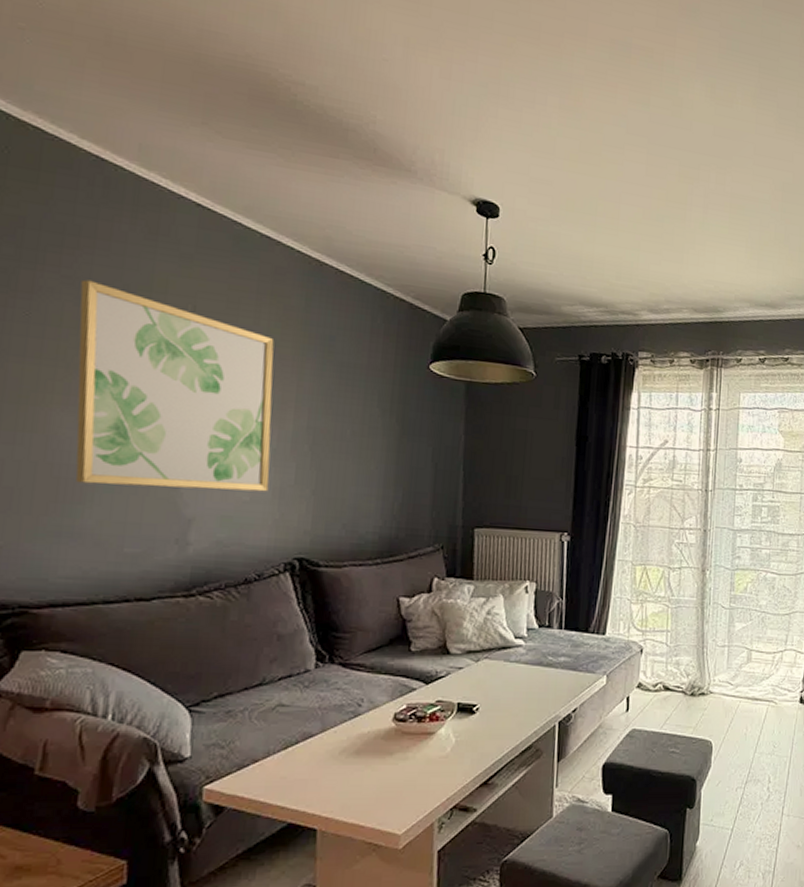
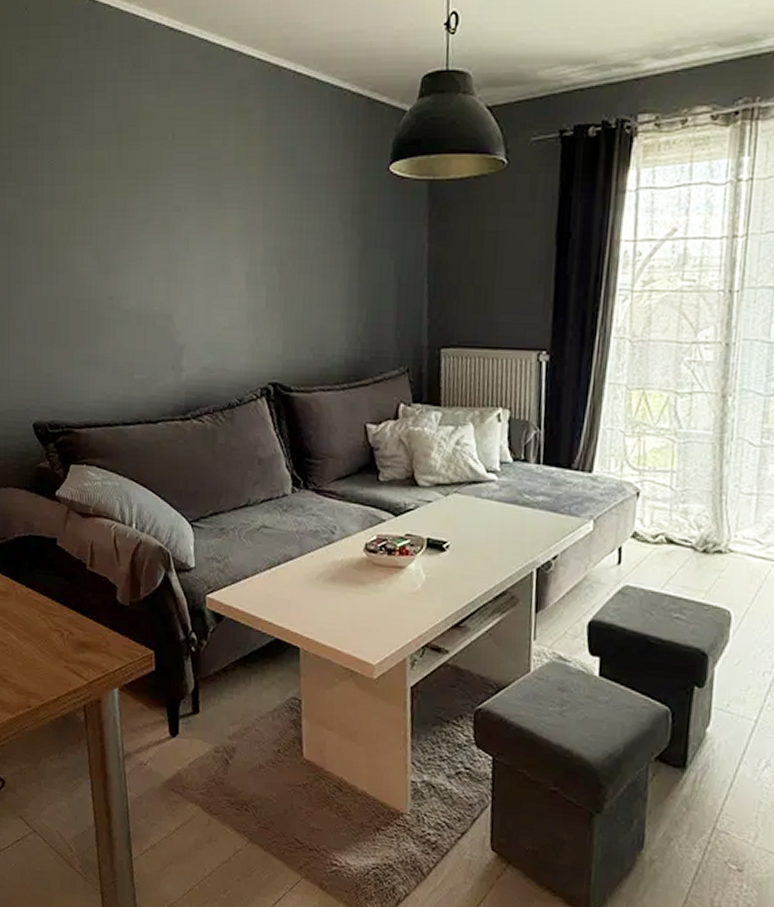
wall art: present [75,279,275,492] -> none [87,123,244,317]

